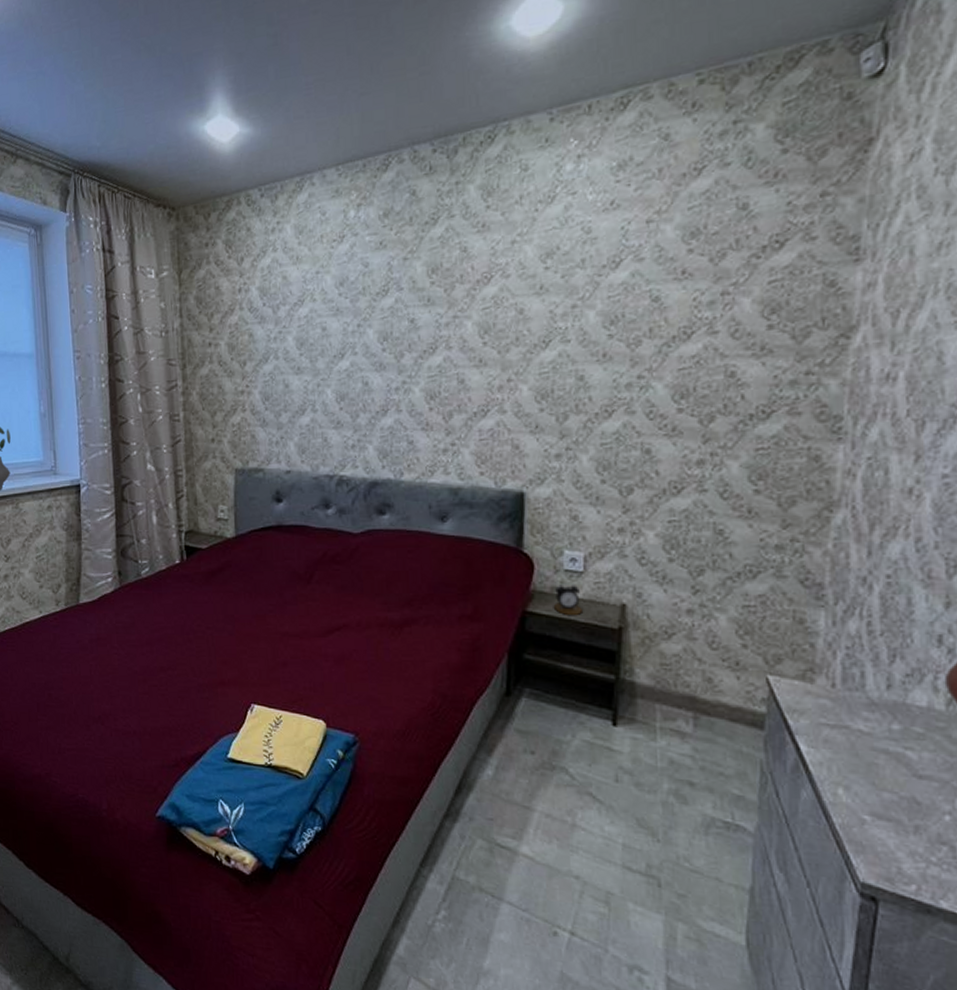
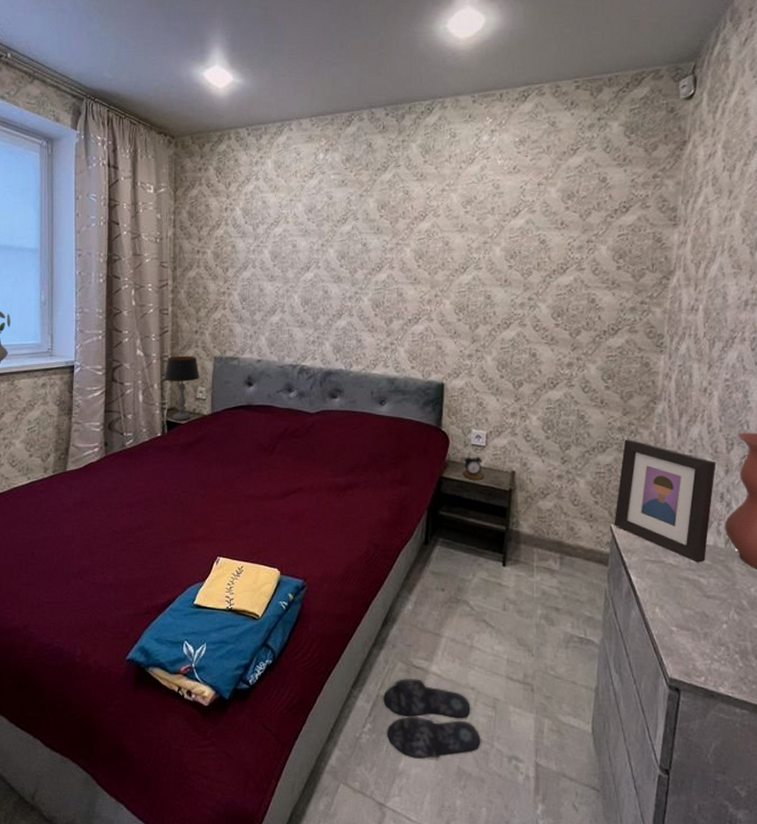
table lamp: none [179,468,220,545] -> present [164,355,200,420]
slippers: none [459,859,590,959] -> present [382,678,481,759]
picture frame: none [771,561,930,730] -> present [614,439,716,563]

